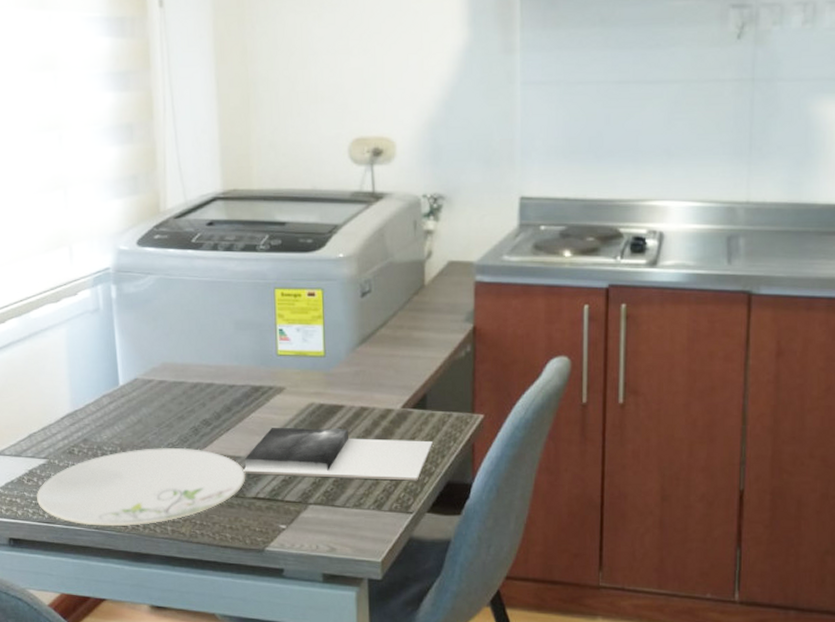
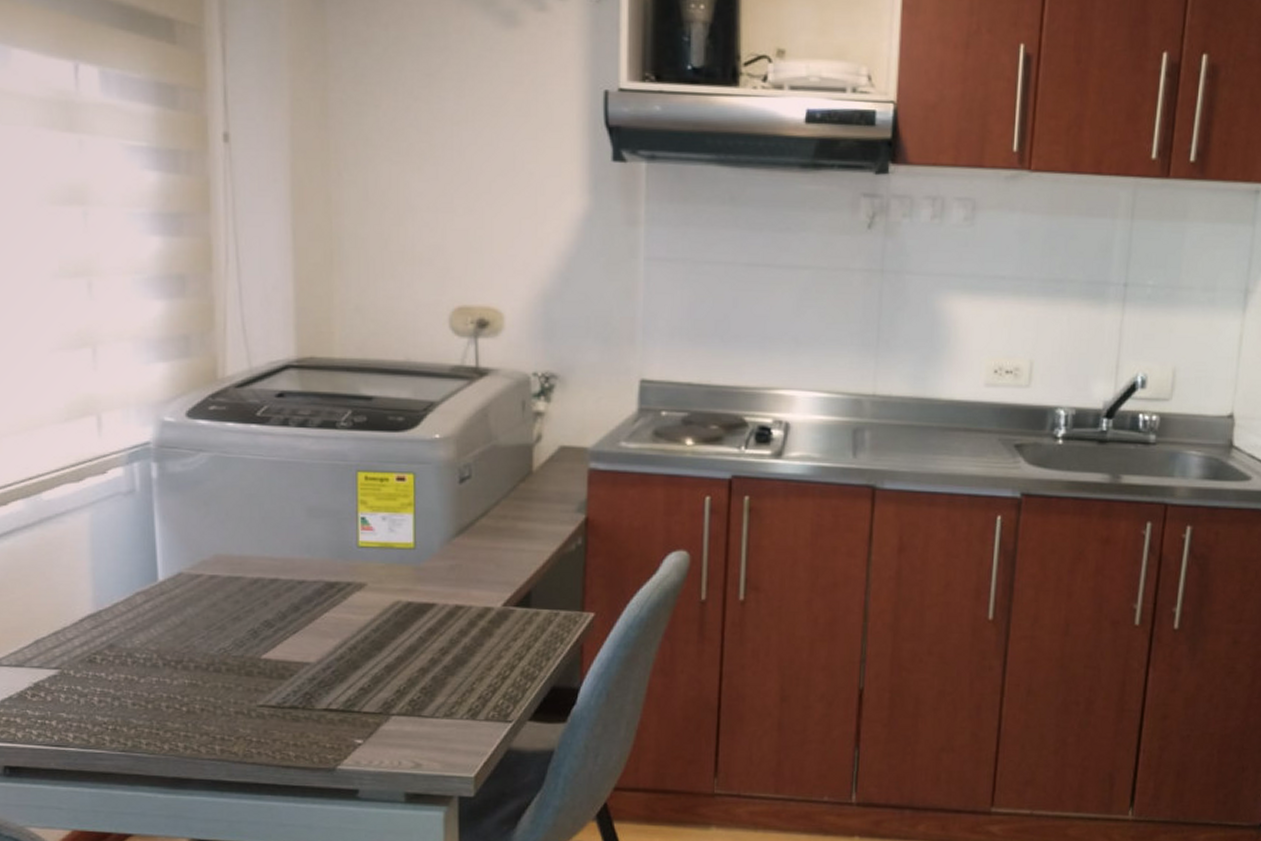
plate: present [37,447,246,527] -> none [44,653,316,748]
book: present [243,427,434,481] -> none [313,628,538,687]

